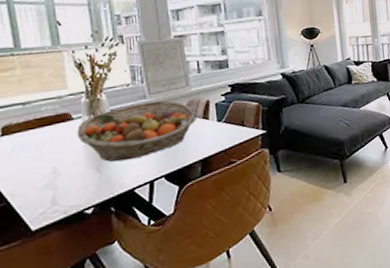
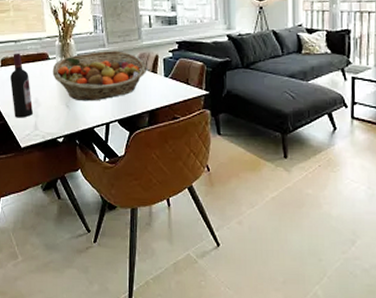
wine bottle: none [16,116,49,196] -> present [11,53,33,118]

